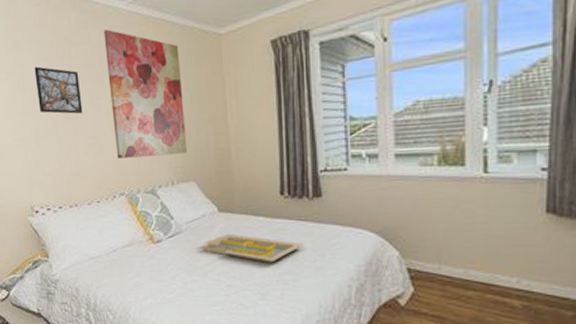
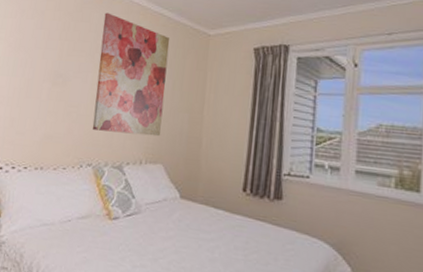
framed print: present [34,66,83,114] -> none [28,33,73,83]
serving tray: present [203,233,304,263] -> none [158,221,259,259]

